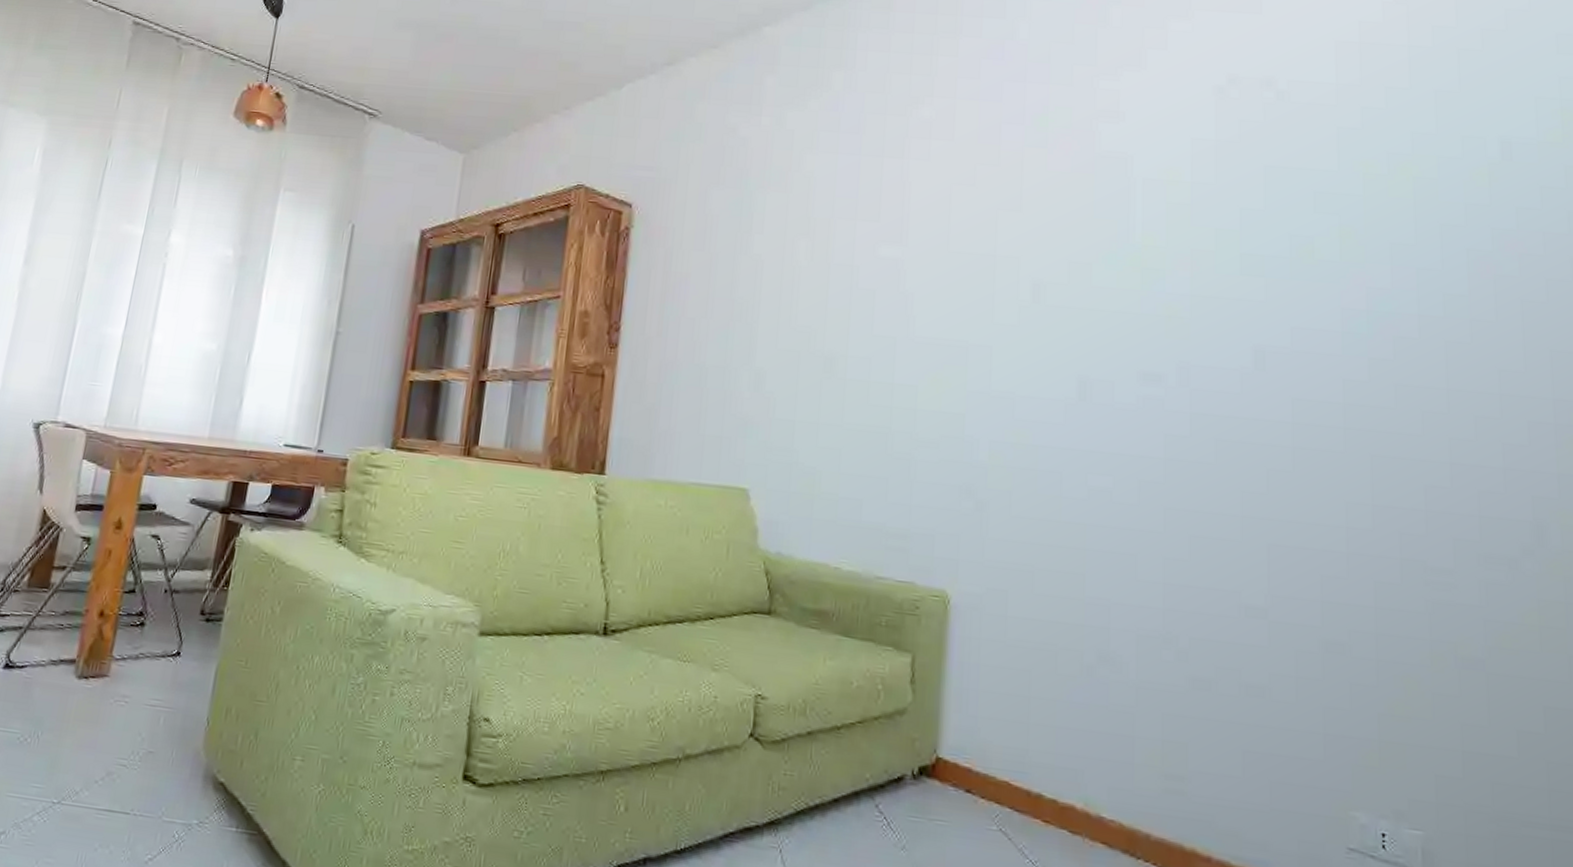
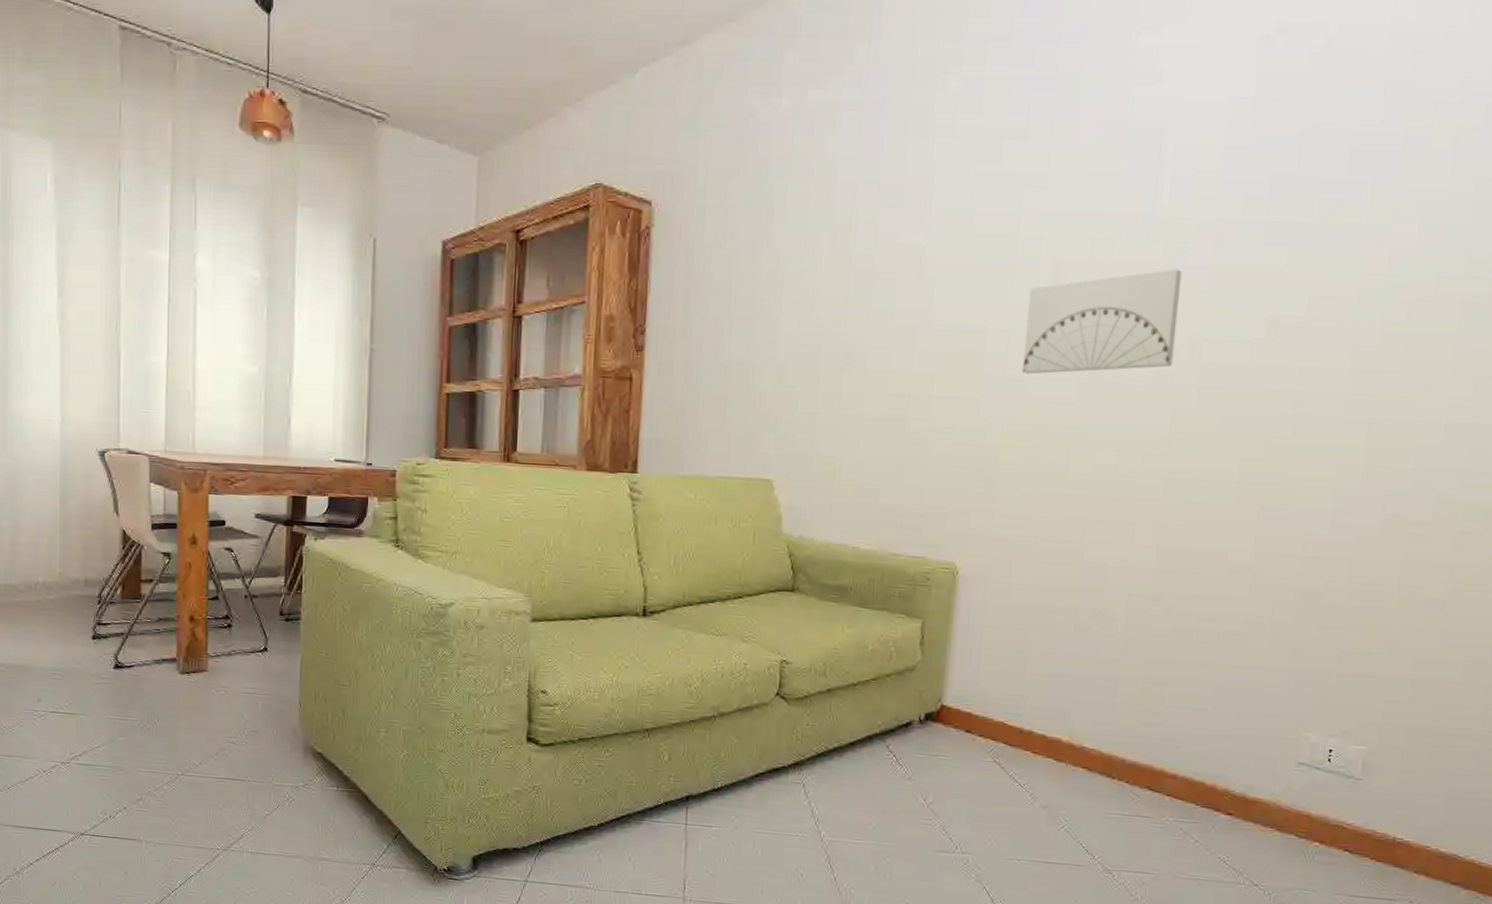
wall art: none [1006,294,1162,392] -> present [1021,268,1183,375]

